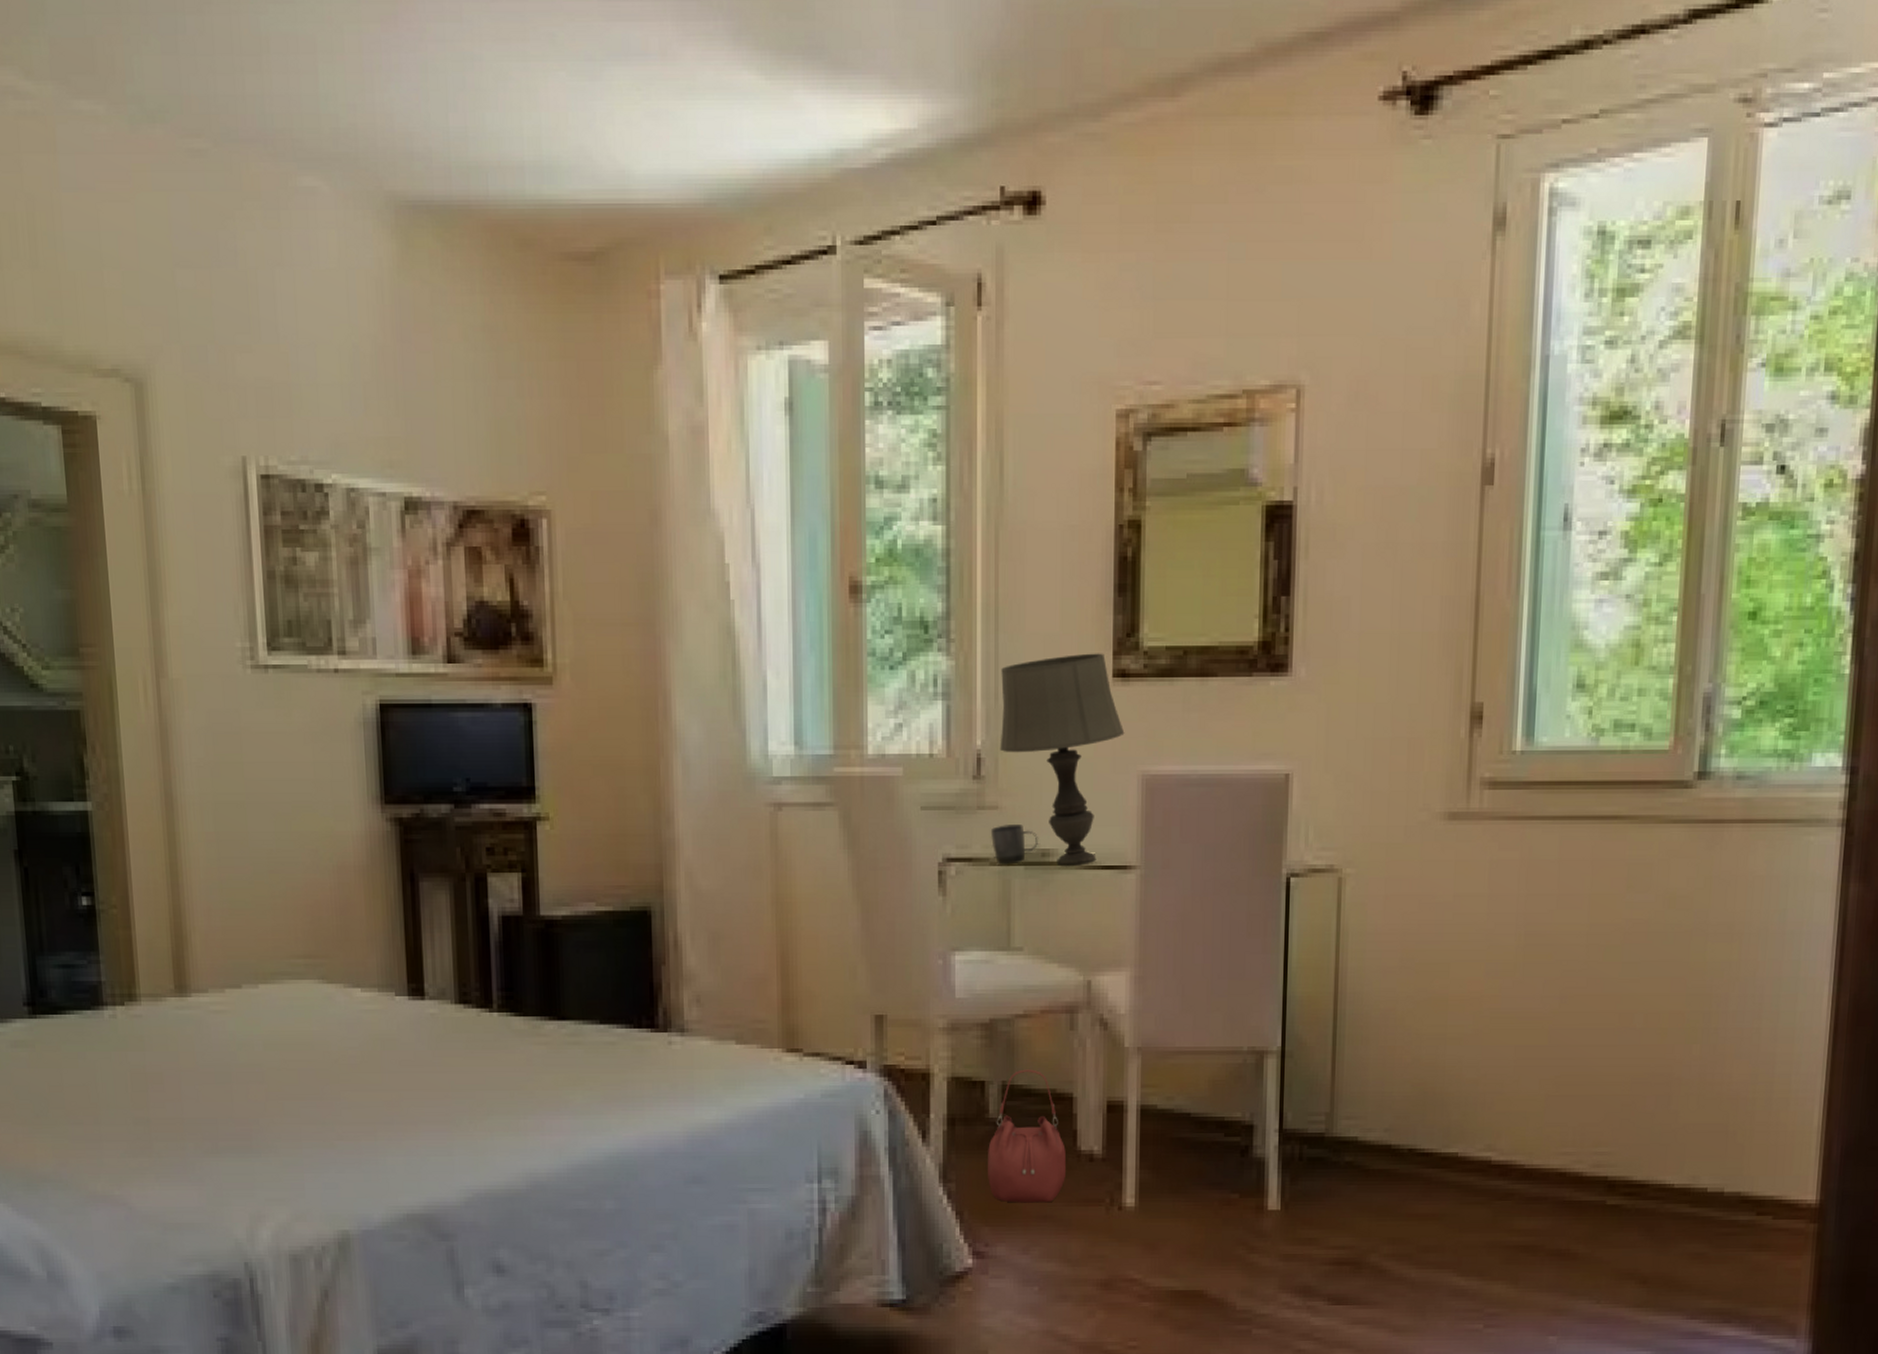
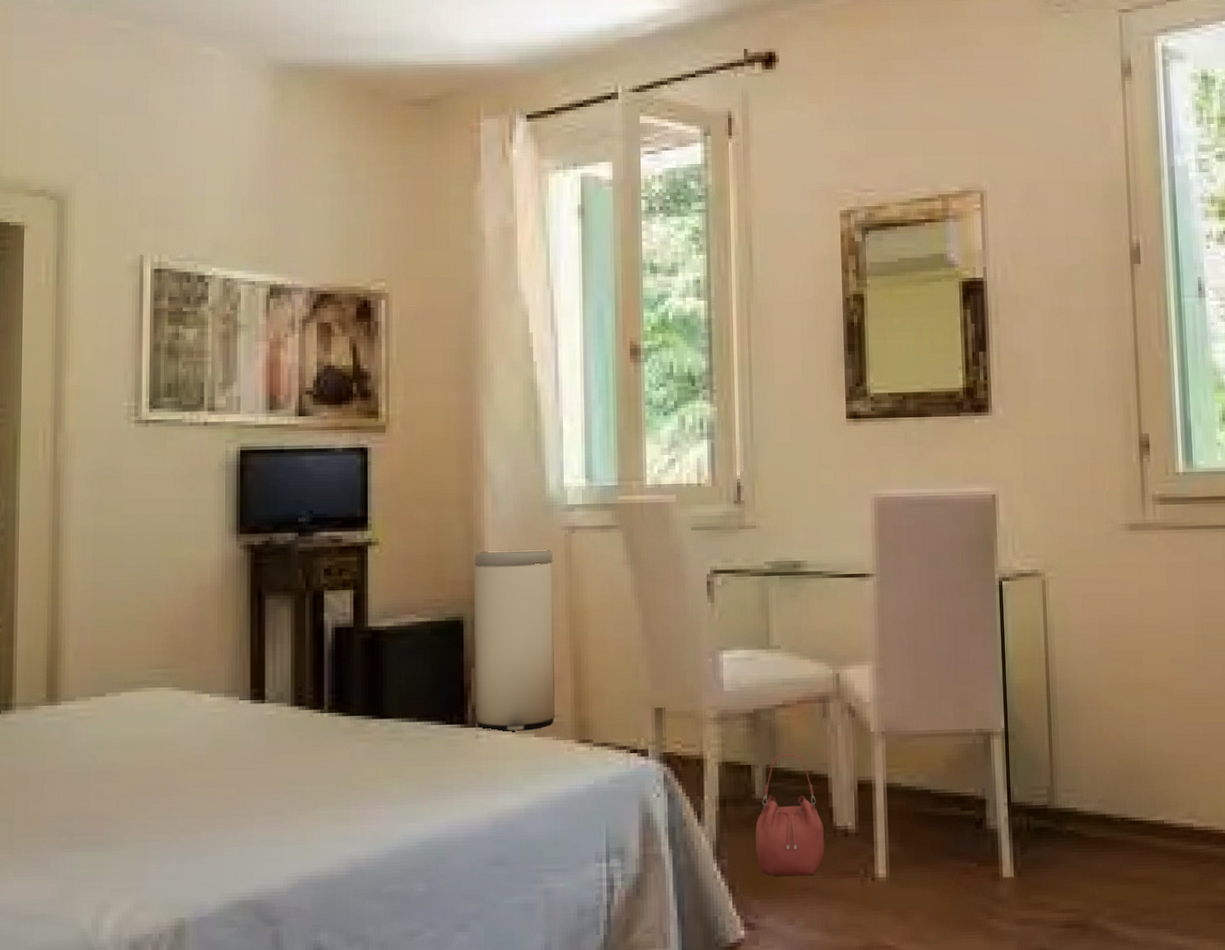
pedal bin: none [662,829,759,1037] -> present [474,549,555,732]
mug: present [990,825,1038,865] -> none [750,541,790,575]
table lamp: present [1000,653,1125,867] -> none [755,399,858,576]

